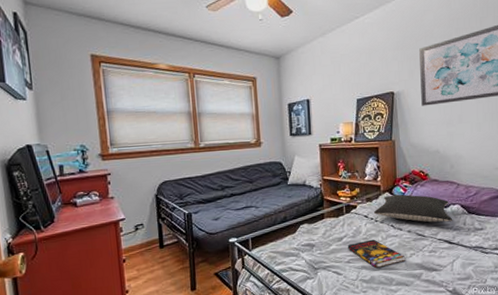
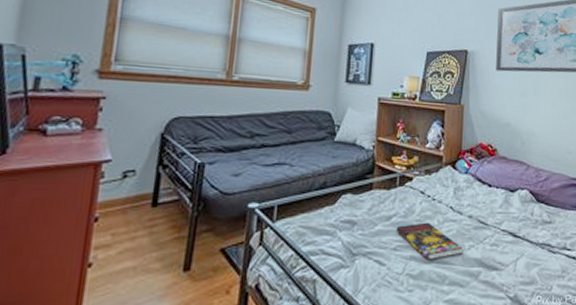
pillow: present [373,194,453,223] -> none [431,169,520,210]

